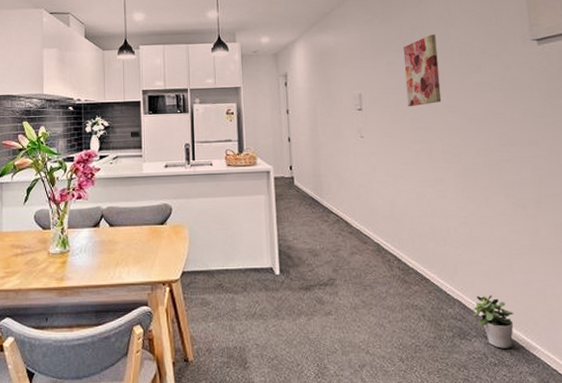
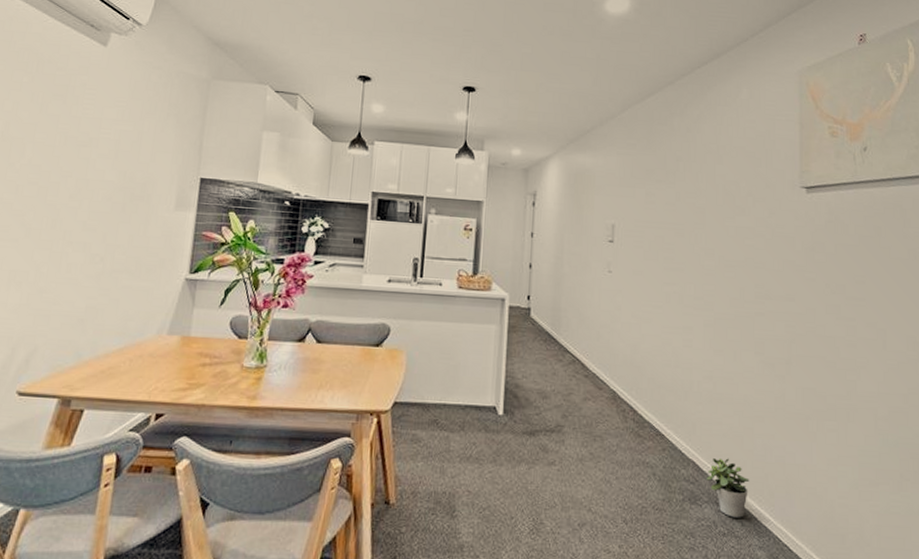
wall art: present [403,34,442,107] -> none [663,168,701,245]

